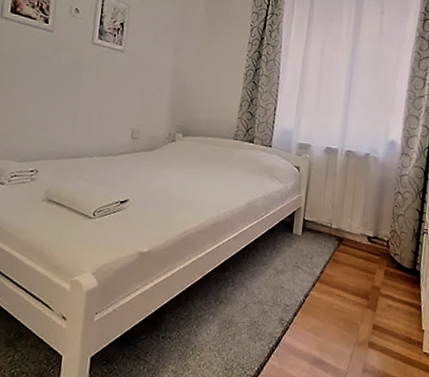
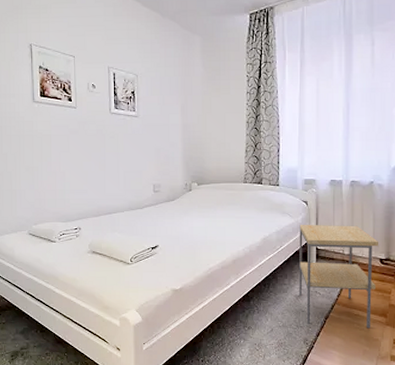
side table: none [280,192,369,311] -> present [299,225,379,329]

